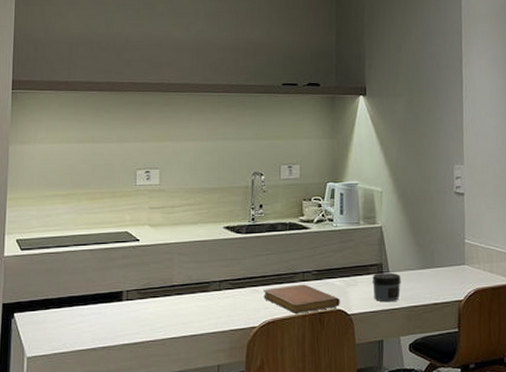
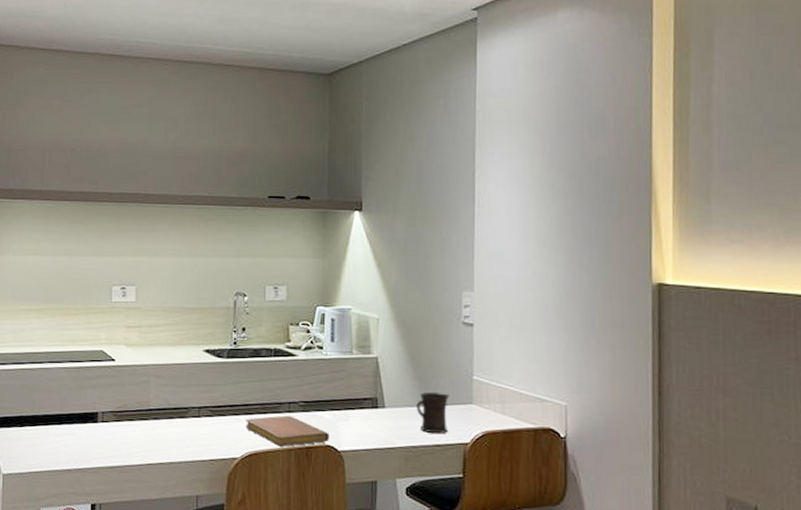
jar: present [372,272,401,302] -> none [366,407,399,441]
mug: none [417,256,445,294] -> present [416,392,450,434]

